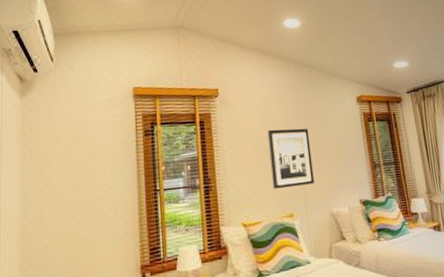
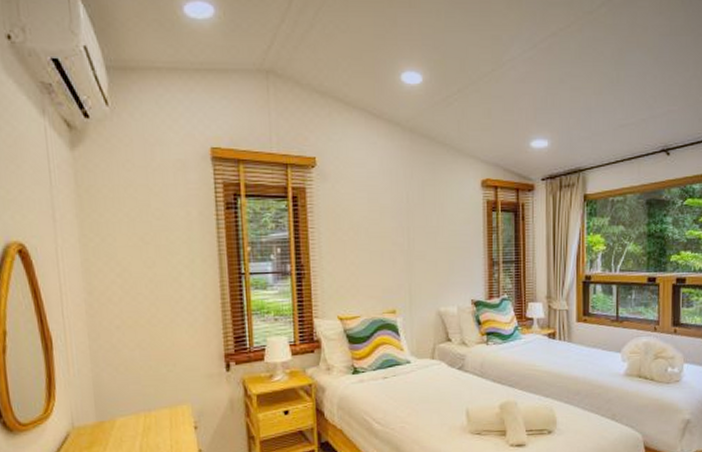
wall art: present [267,128,315,189] -> none [372,212,422,282]

